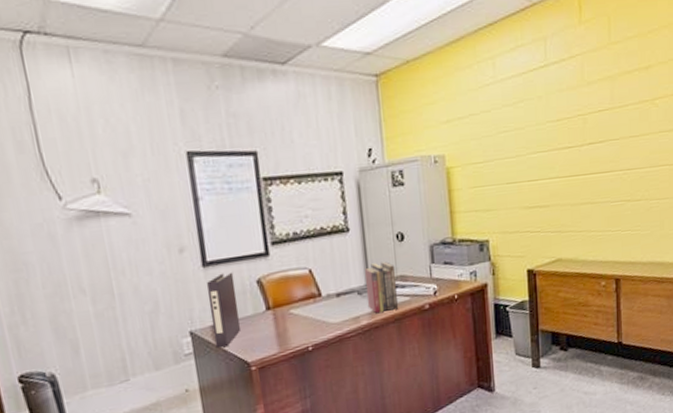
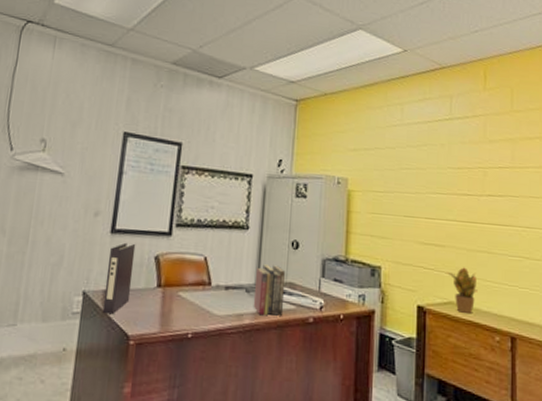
potted plant: none [553,222,583,268] -> present [447,267,478,315]

